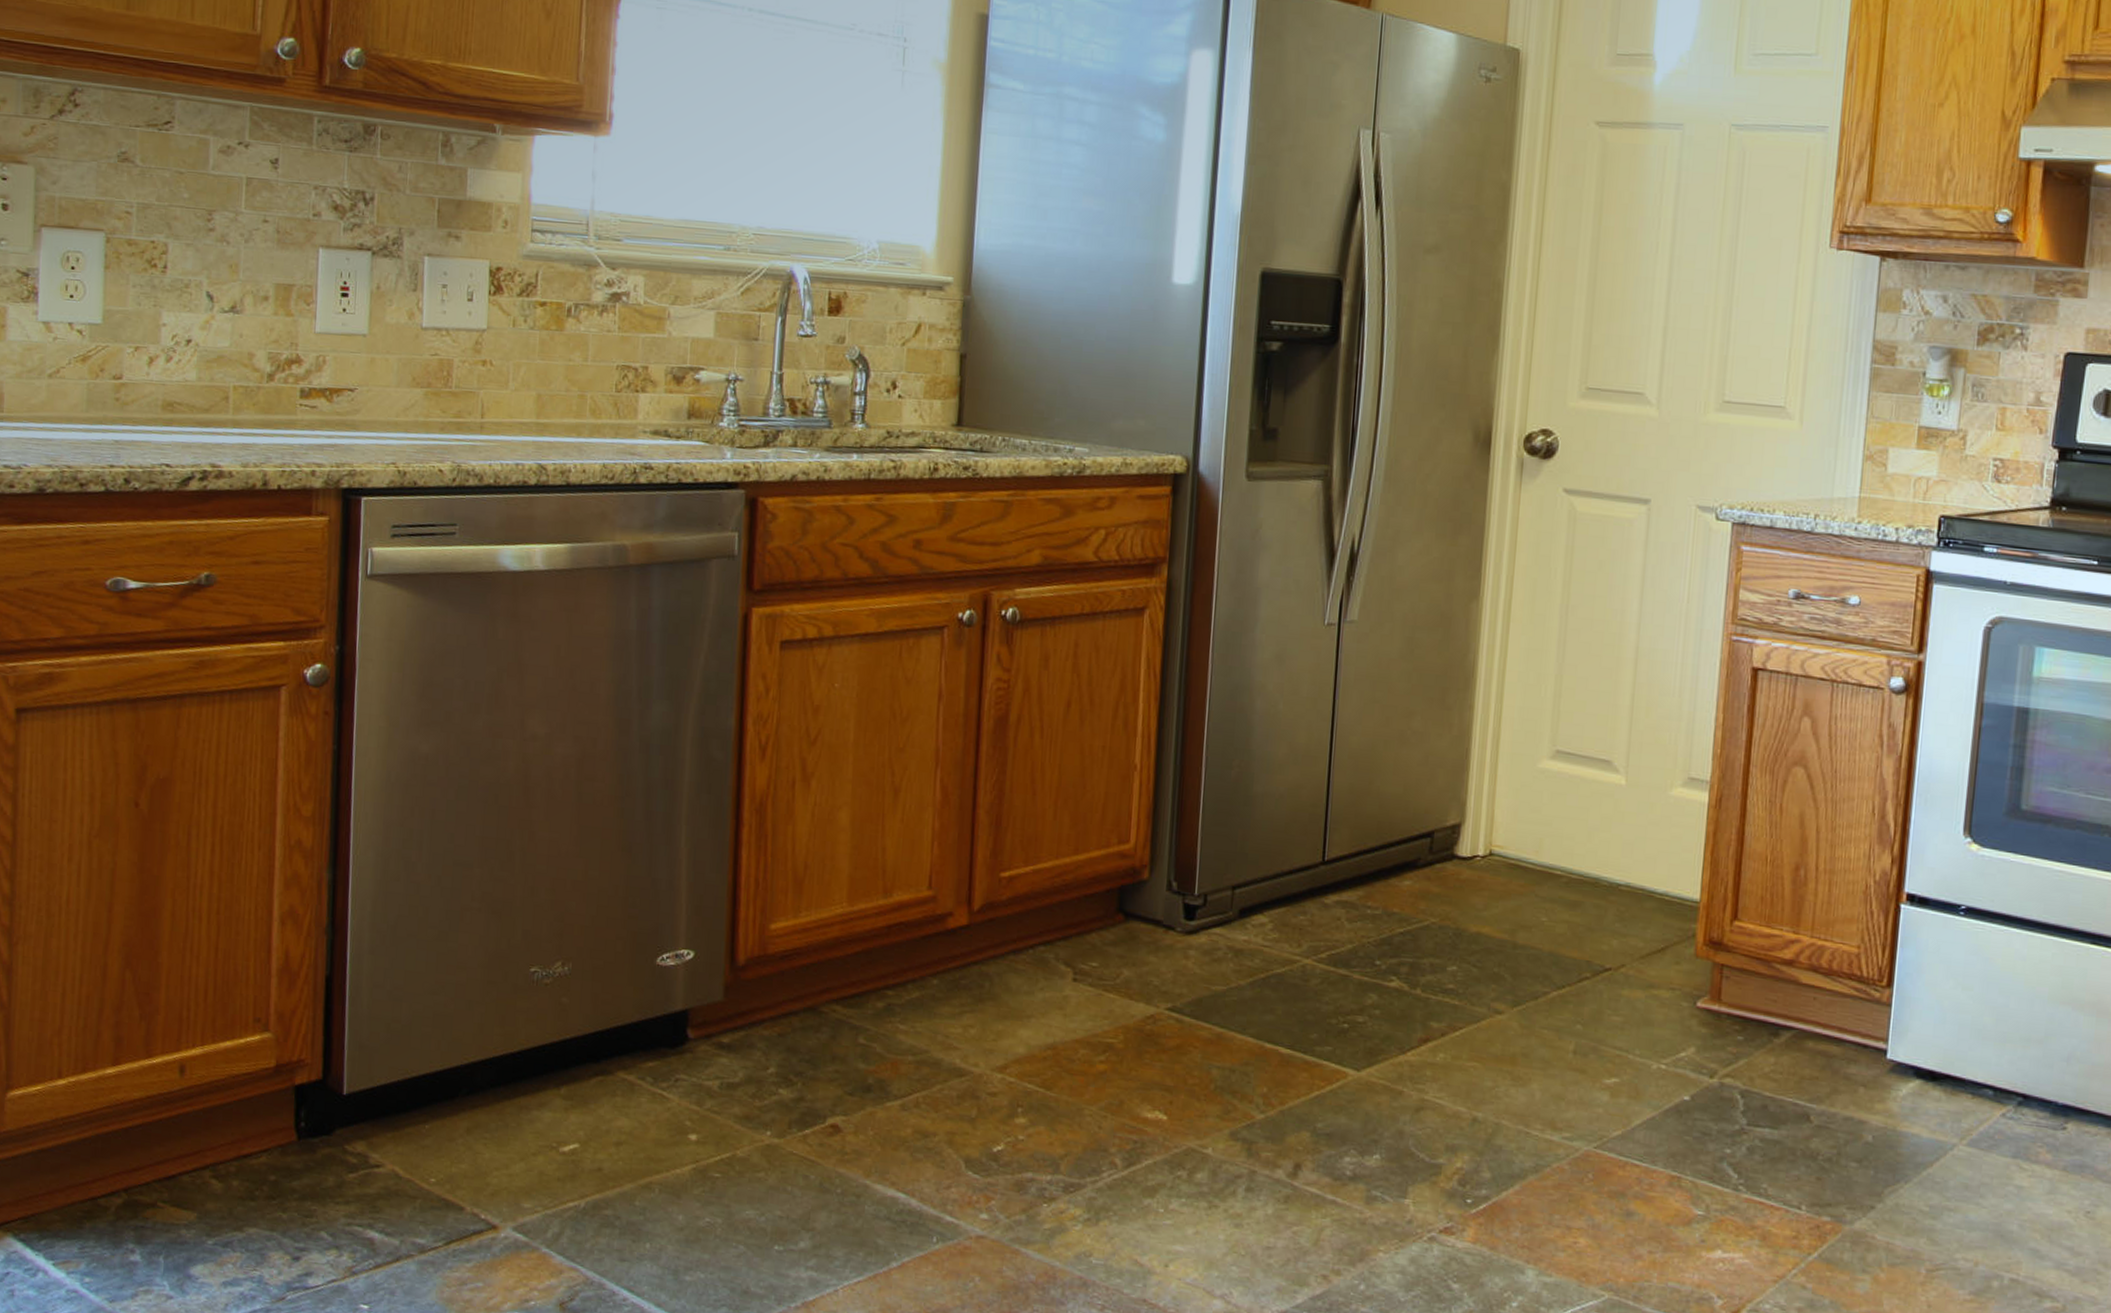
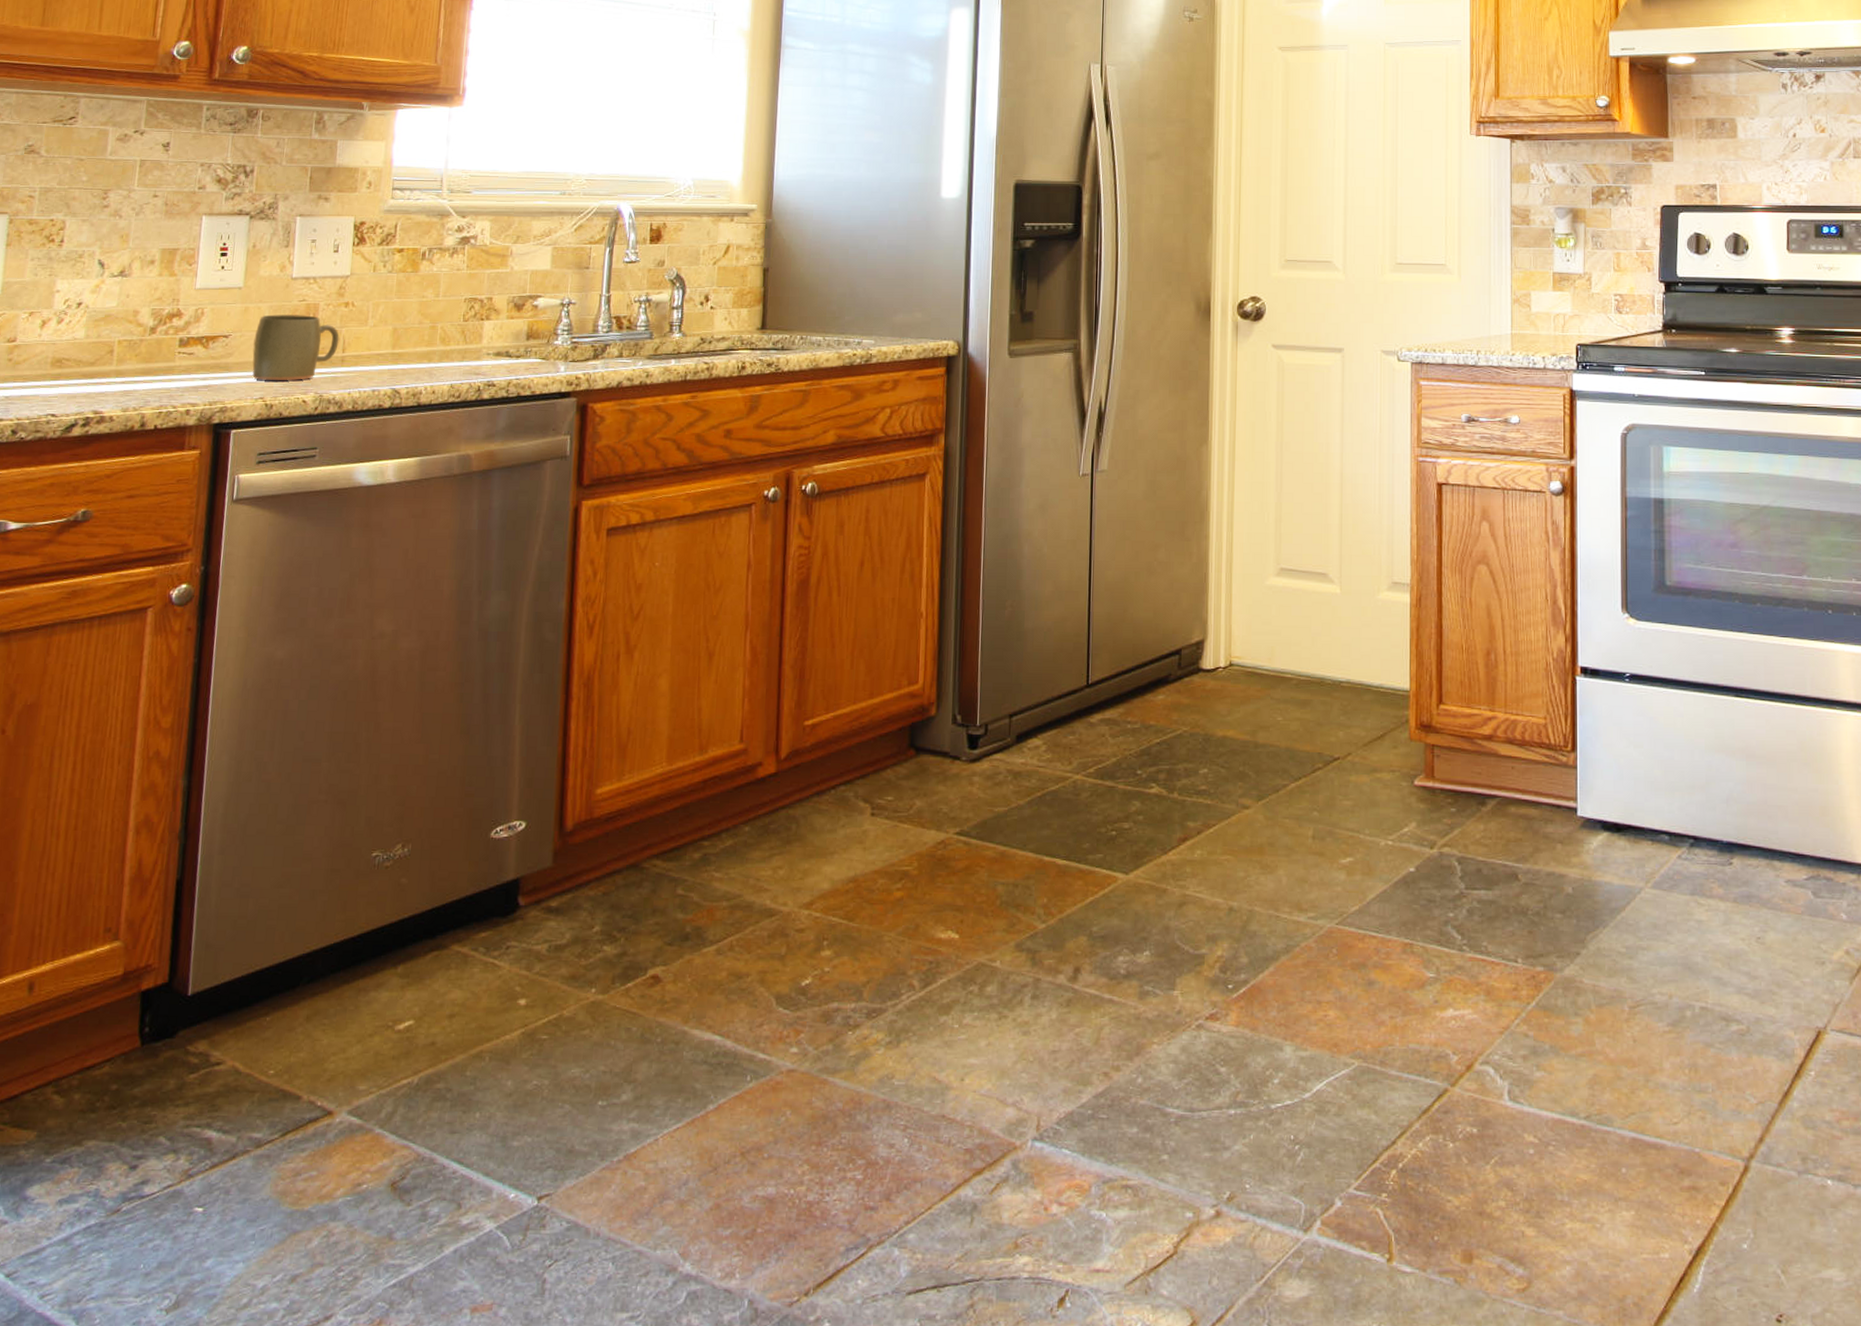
mug: none [381,368,477,446] -> present [252,314,340,380]

